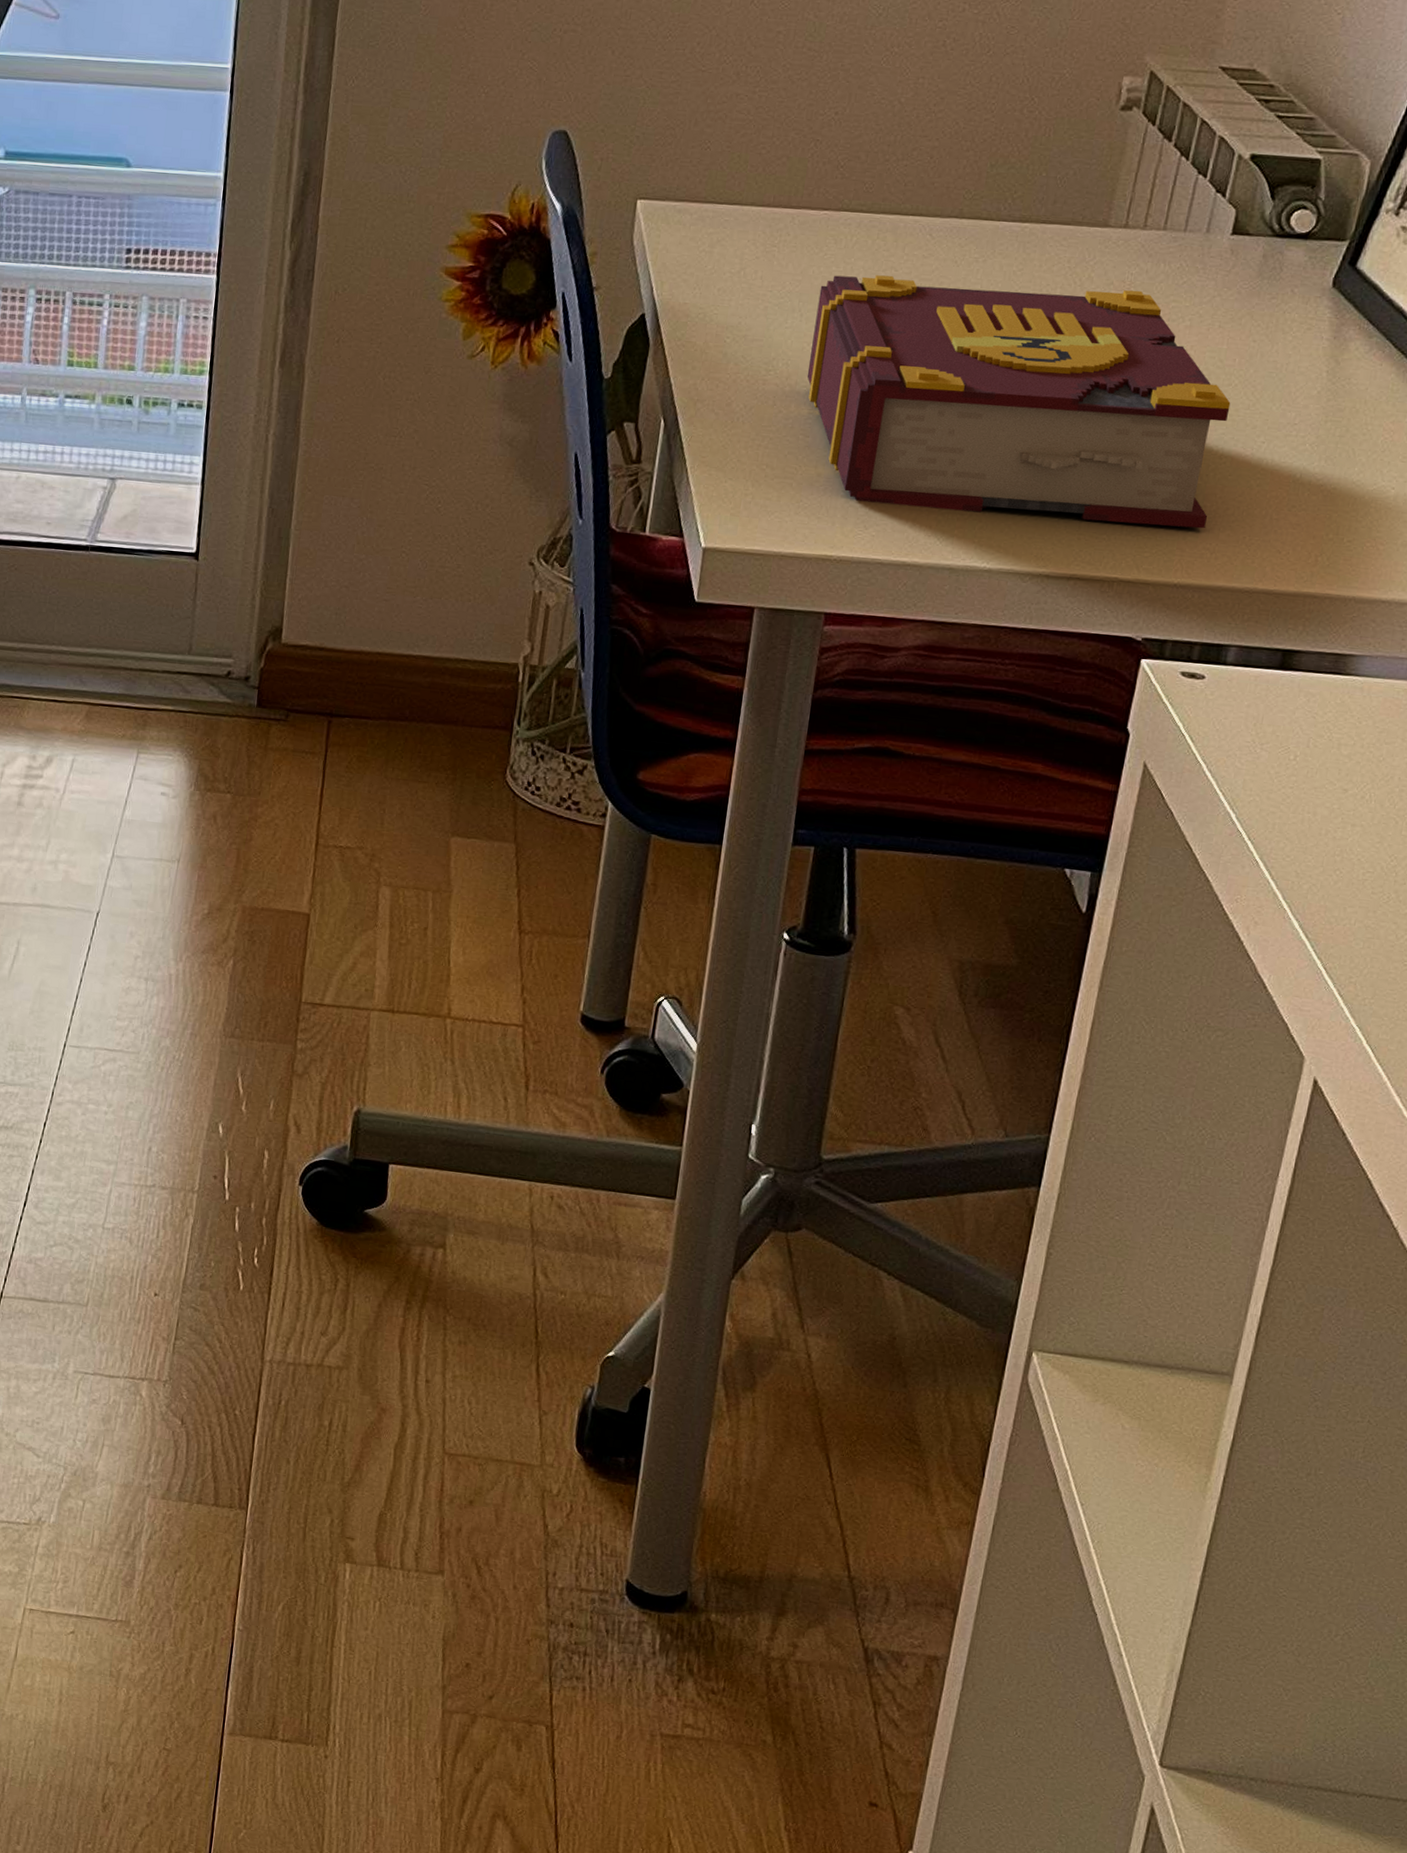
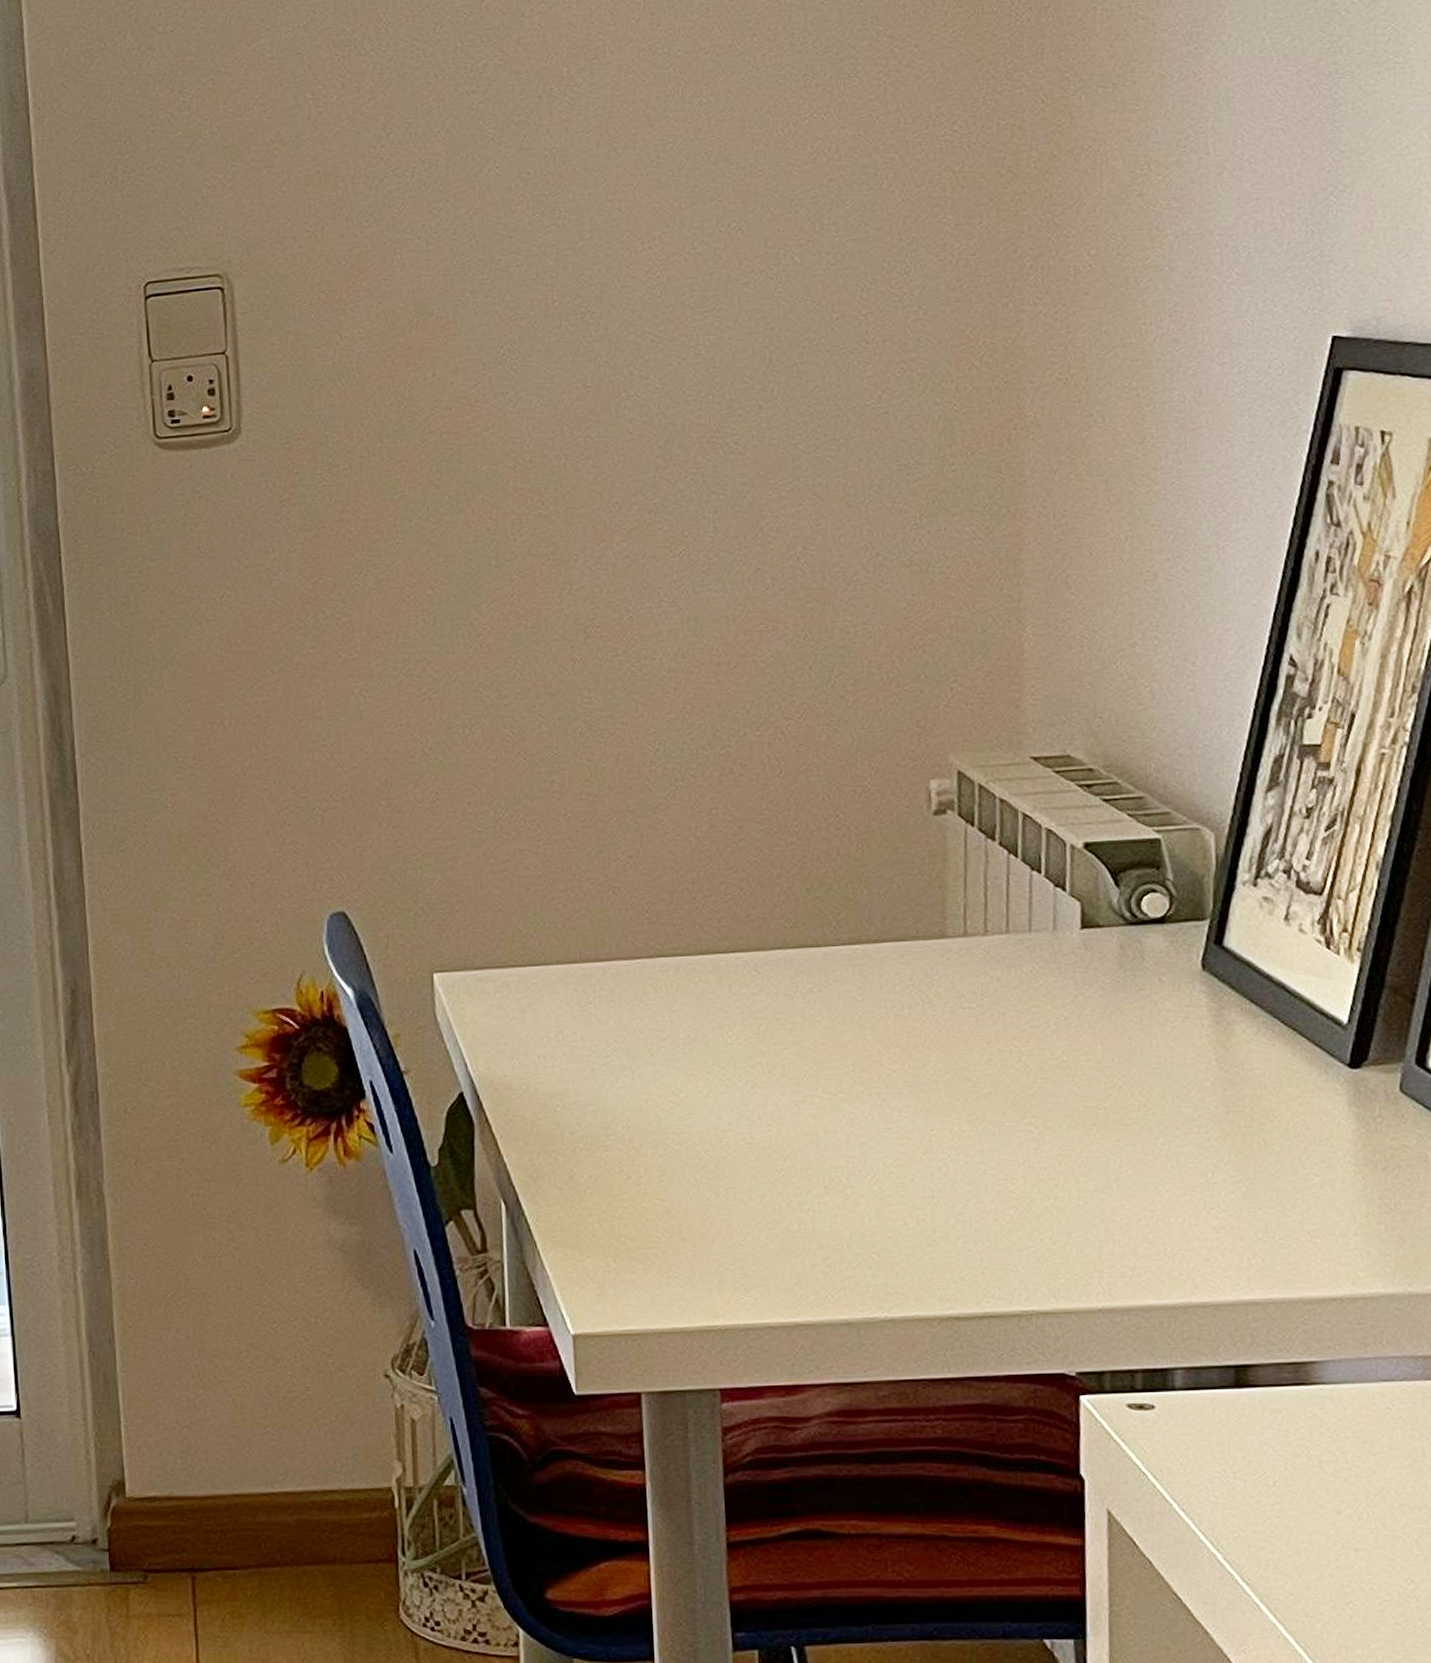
book: present [807,275,1231,529] -> none [648,1000,1120,1263]

